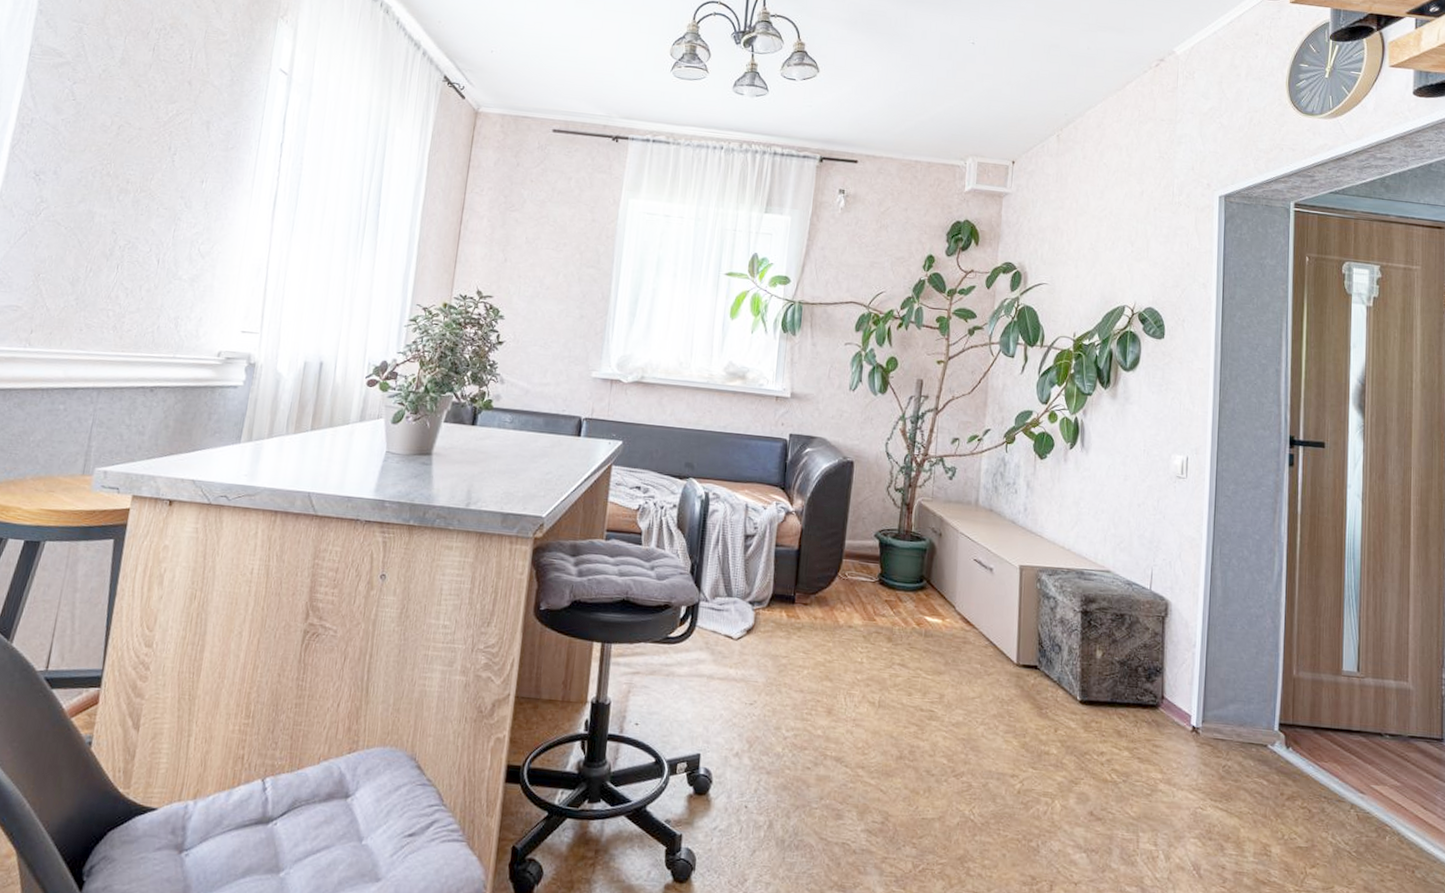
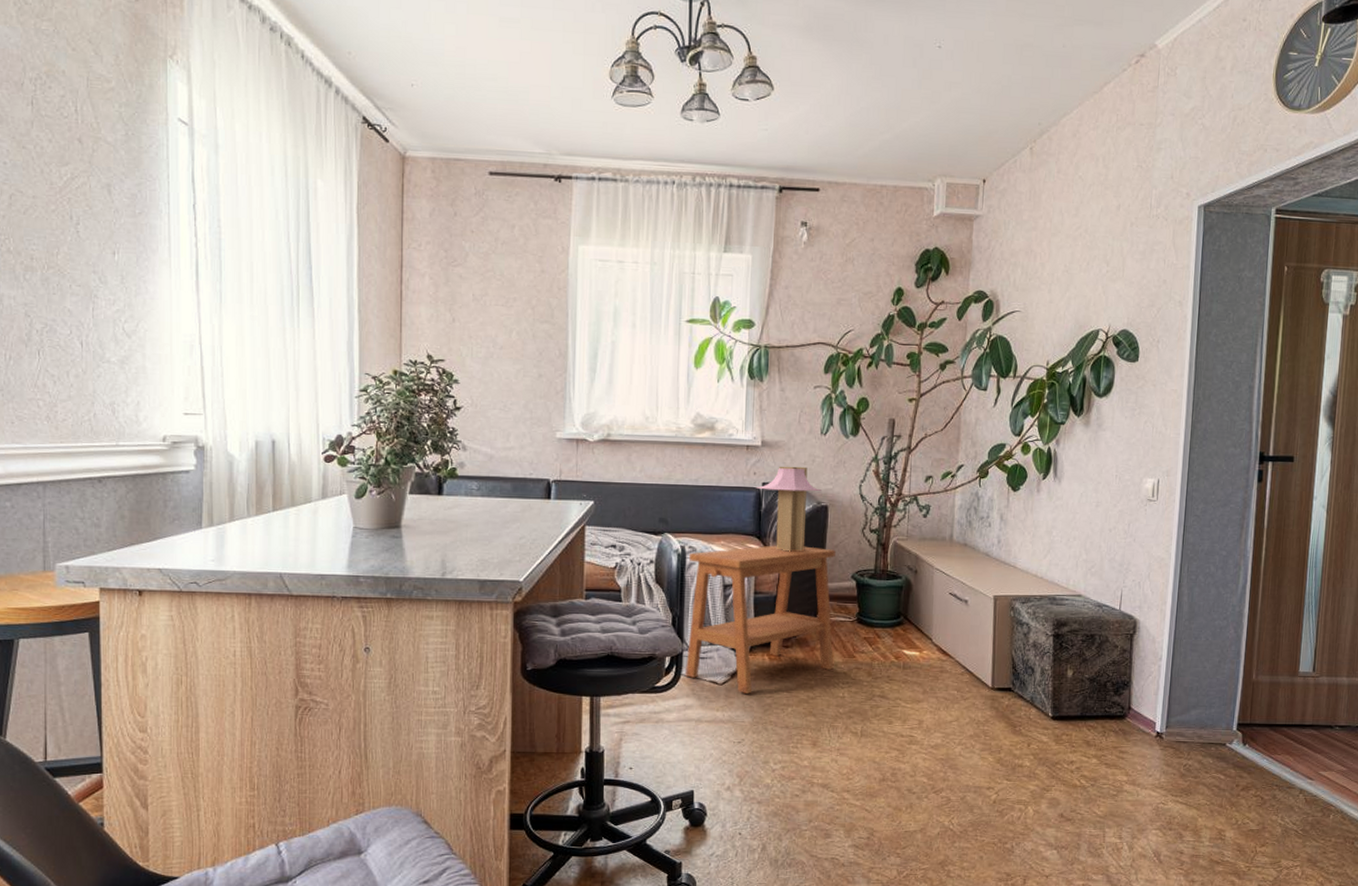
side table: none [700,497,860,652] -> present [685,545,836,694]
table lamp: none [783,418,848,505] -> present [756,466,821,552]

